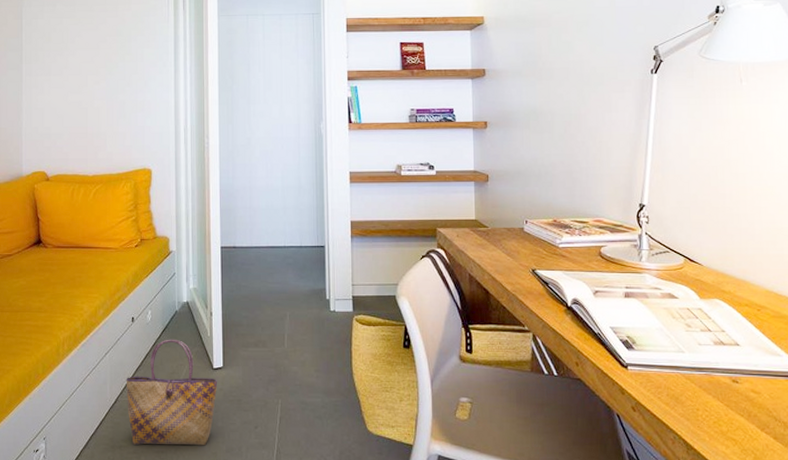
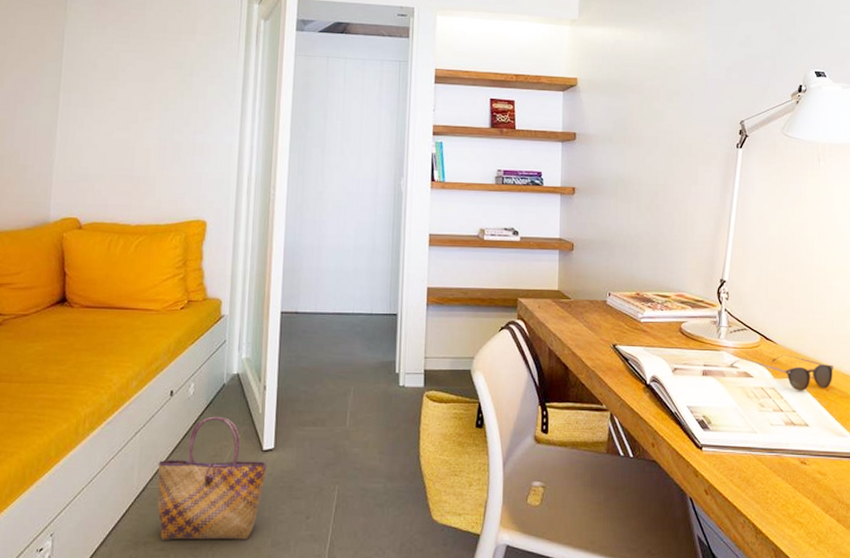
sunglasses: none [653,276,765,311] -> present [730,355,833,391]

